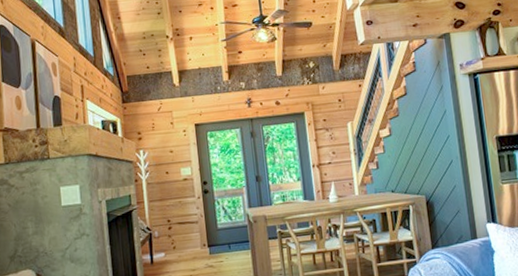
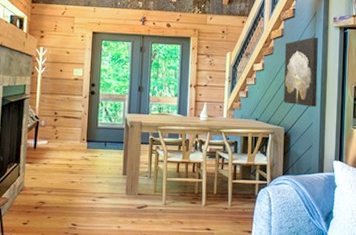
wall art: none [410,89,457,168] -> present [283,37,319,107]

